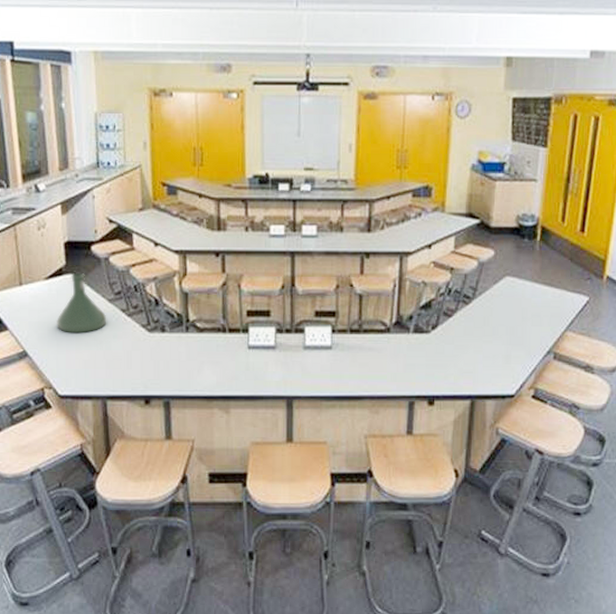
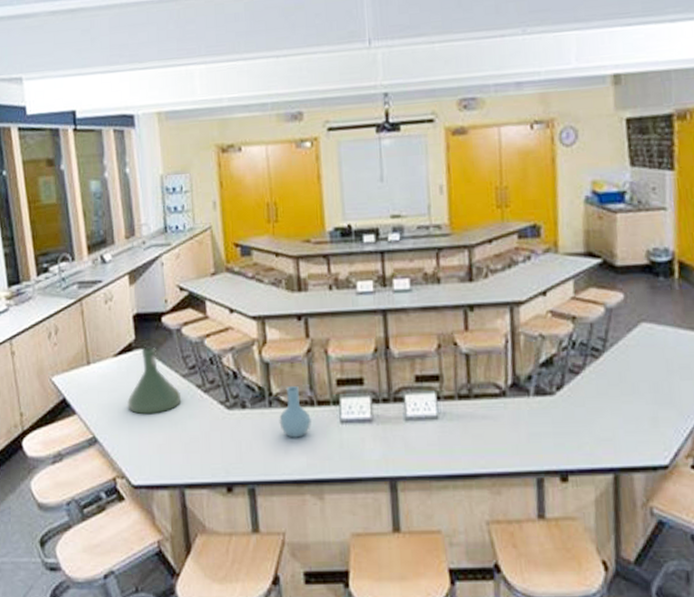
flask: none [194,314,222,360] -> present [279,385,311,438]

